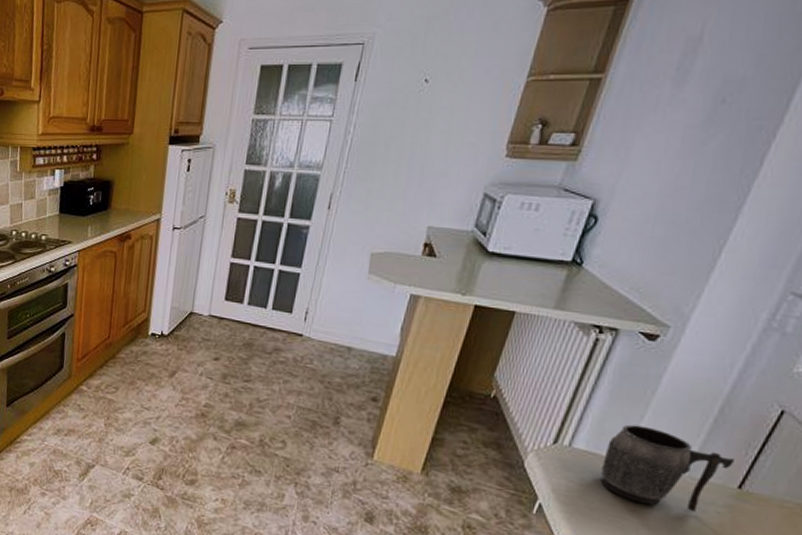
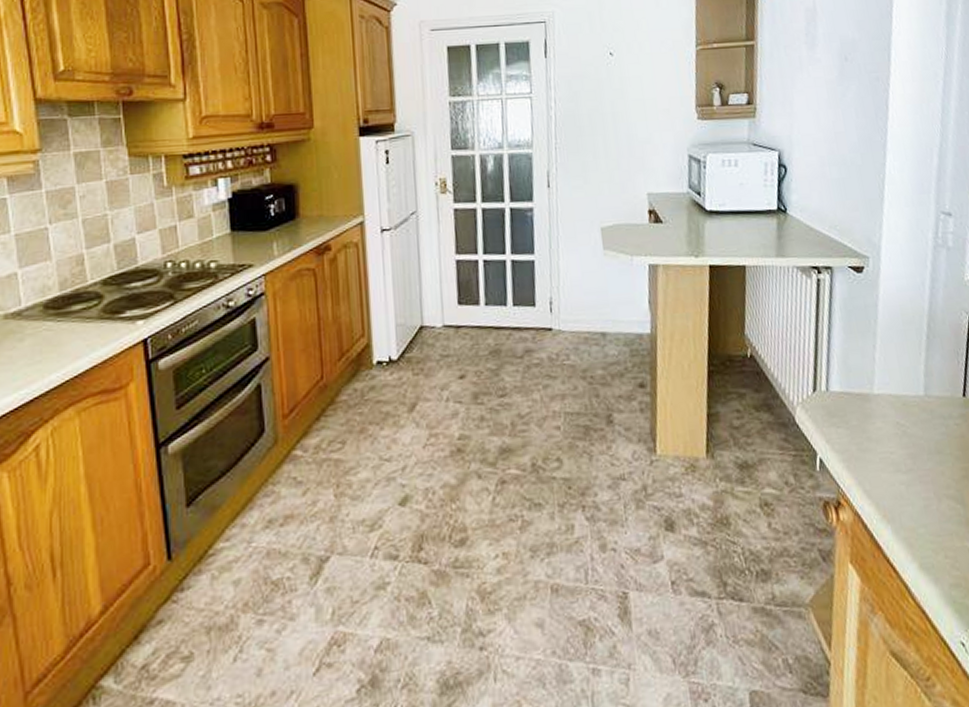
mug: present [600,424,734,512] -> none [856,355,953,433]

